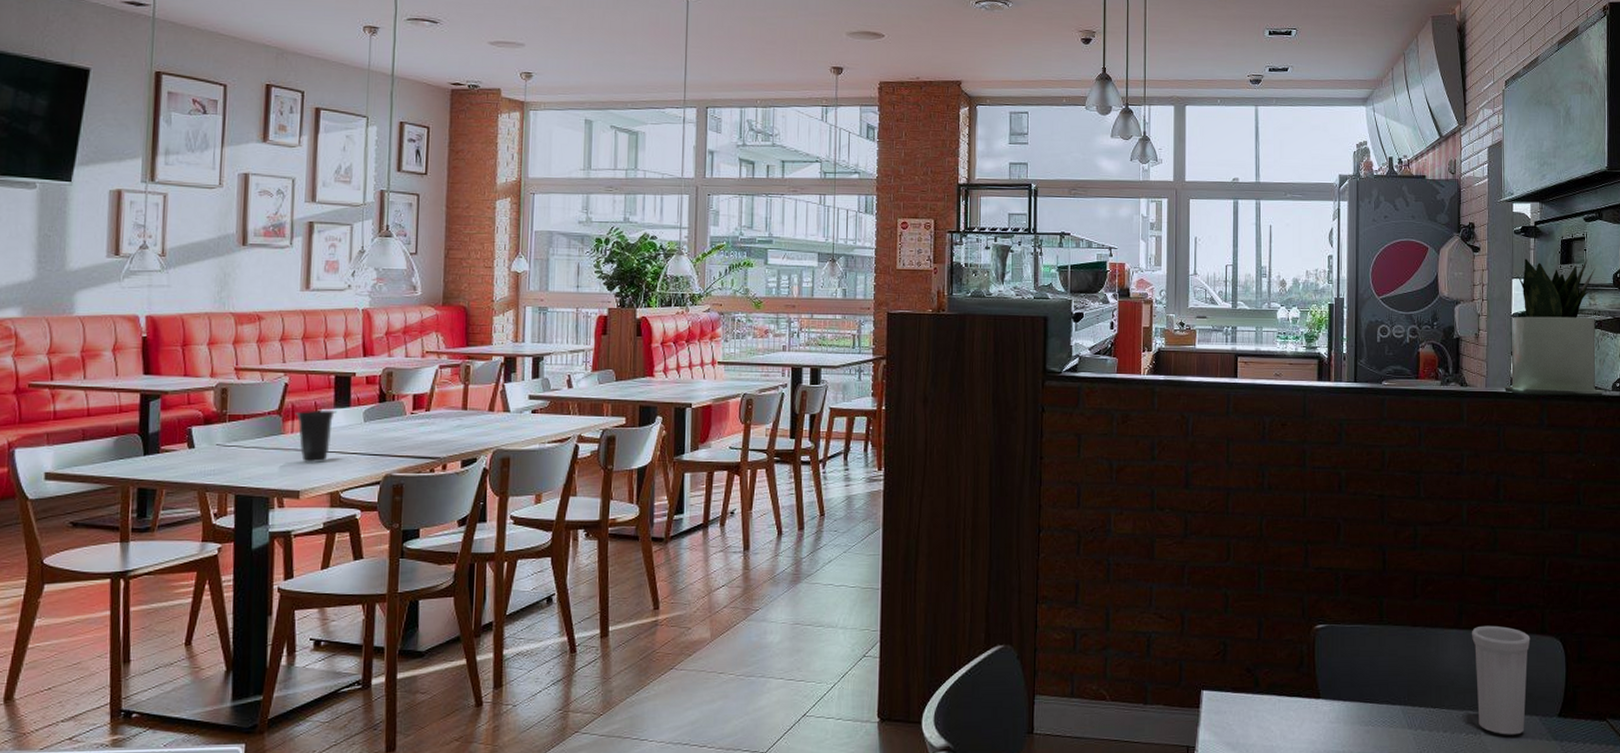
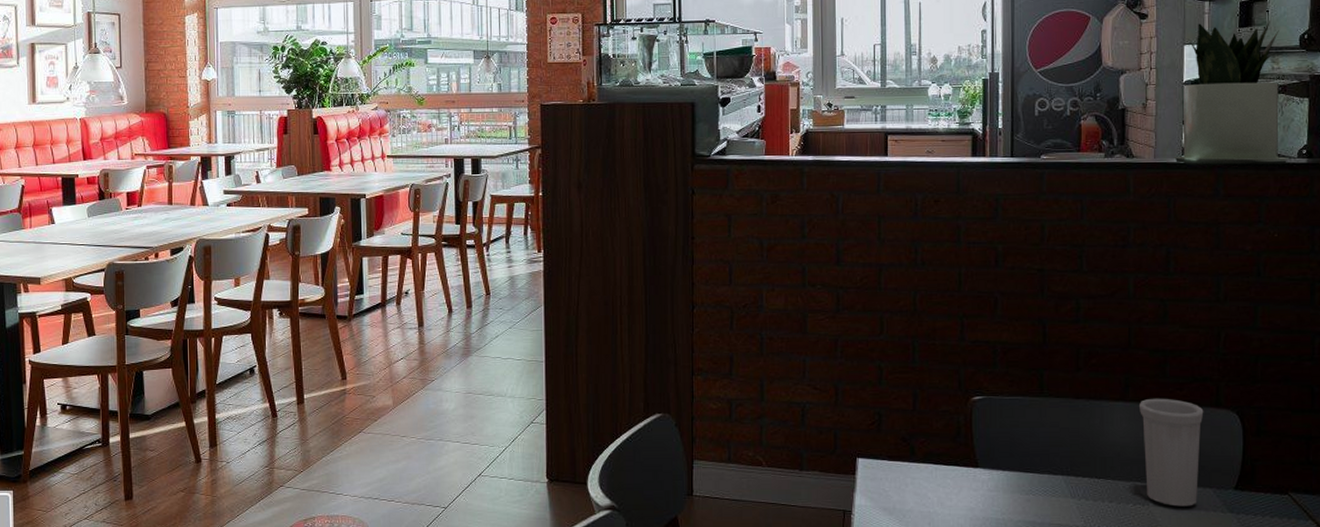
cup: present [295,411,336,464] -> none [31,208,65,254]

